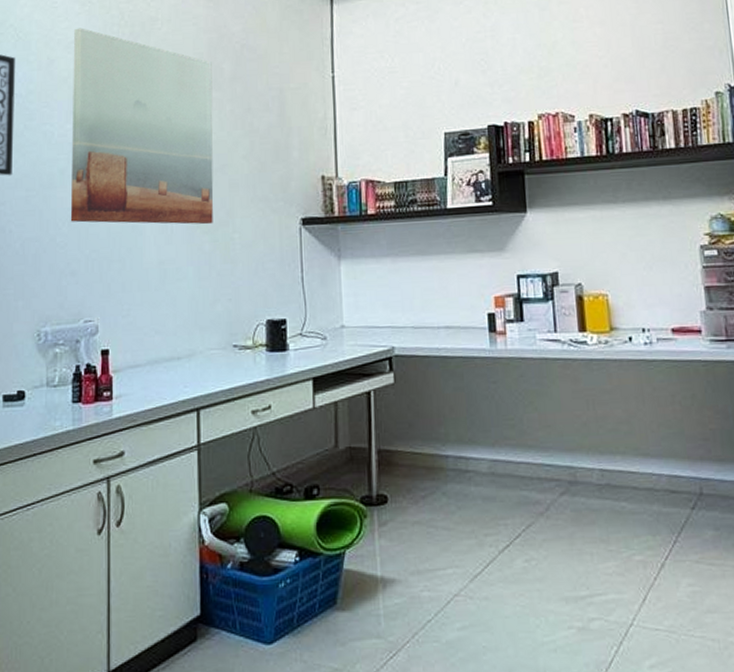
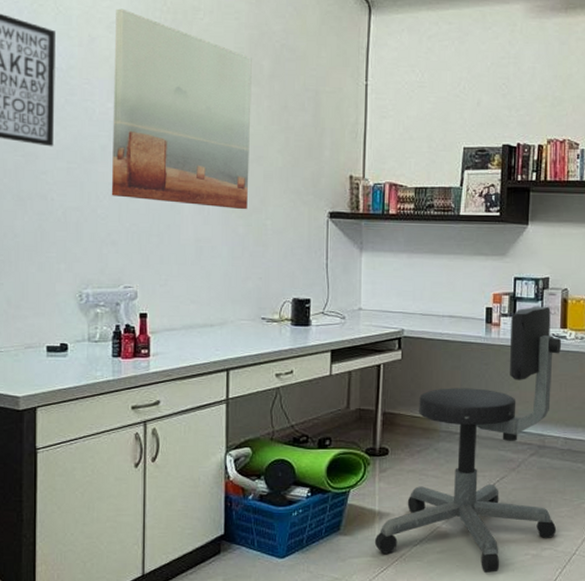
office chair: none [379,306,605,655] -> present [374,306,562,572]

